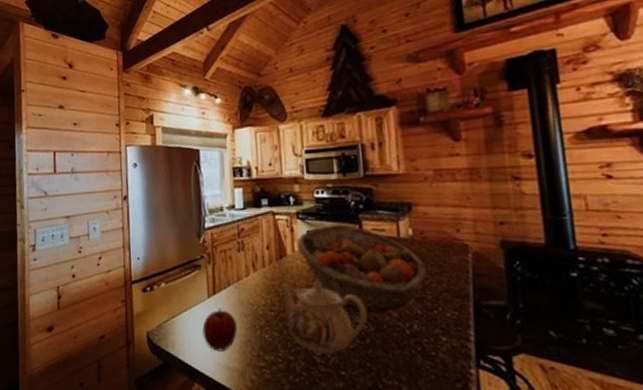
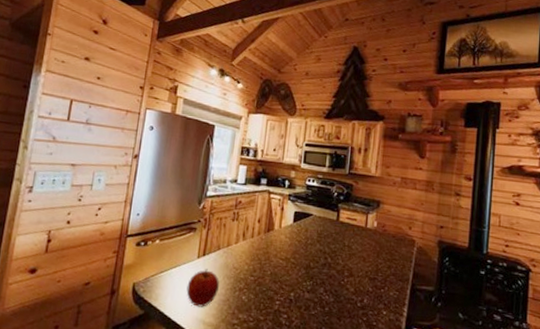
teapot: present [279,279,368,354] -> none [262,253,331,317]
fruit basket: present [297,225,427,313] -> none [284,209,382,287]

